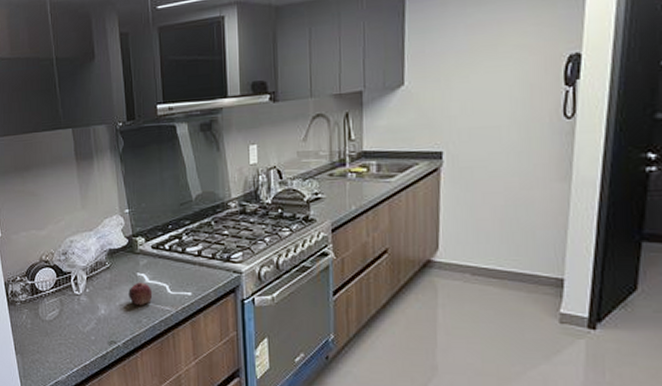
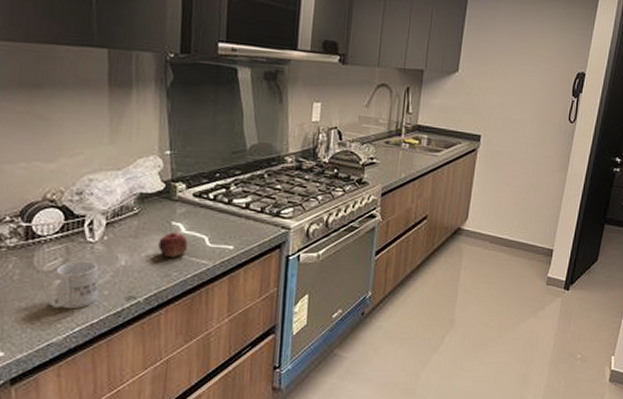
mug: none [51,310,87,353] -> present [46,260,99,309]

